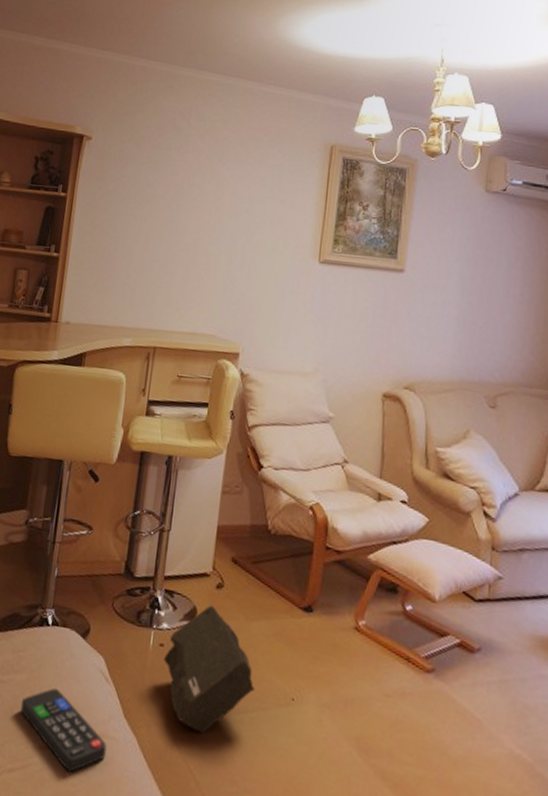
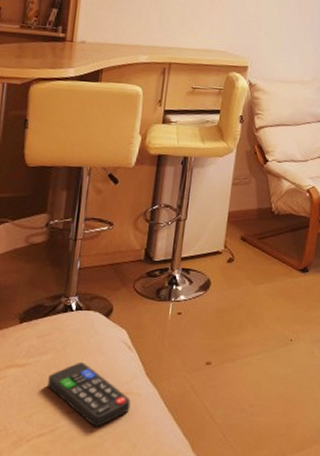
rock: present [164,605,256,733] -> none [181,276,261,377]

